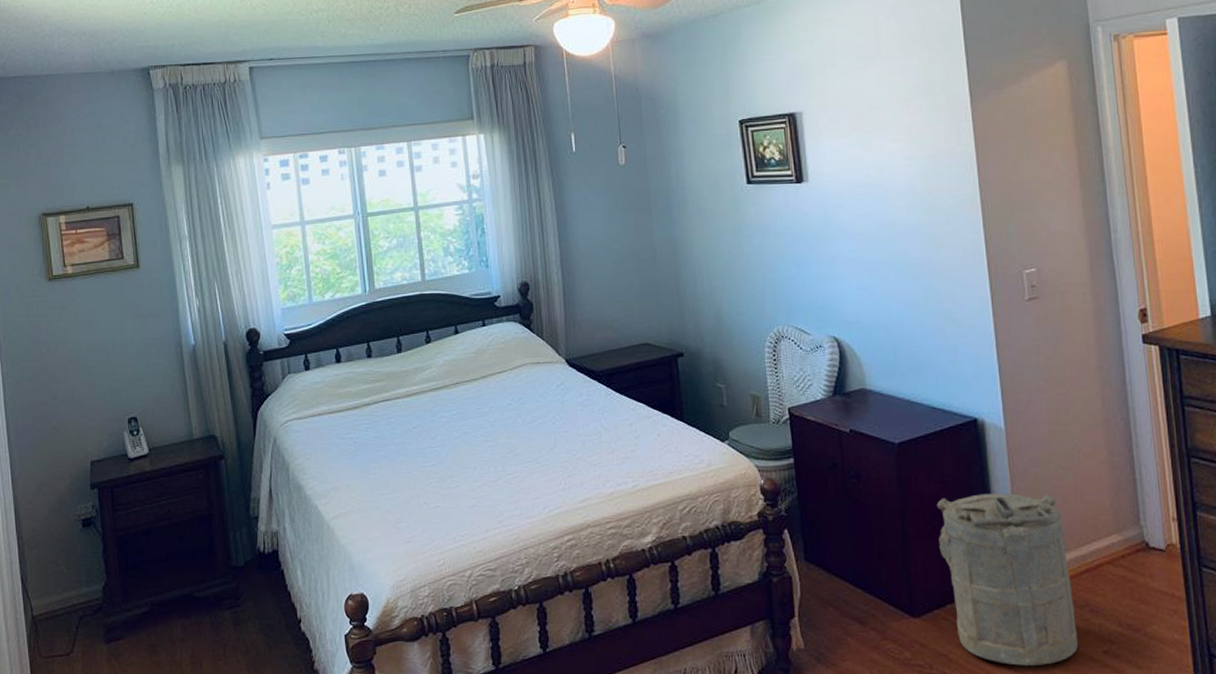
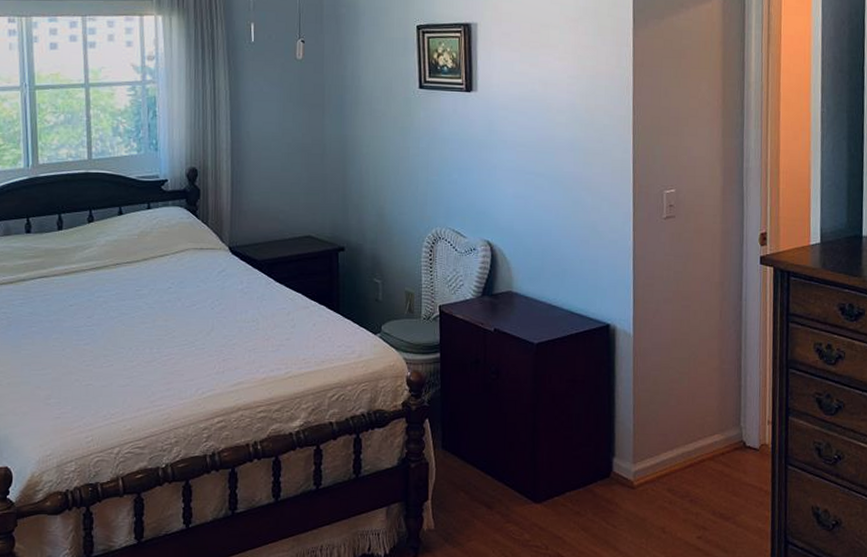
laundry hamper: present [936,493,1078,666] -> none [564,393,677,548]

